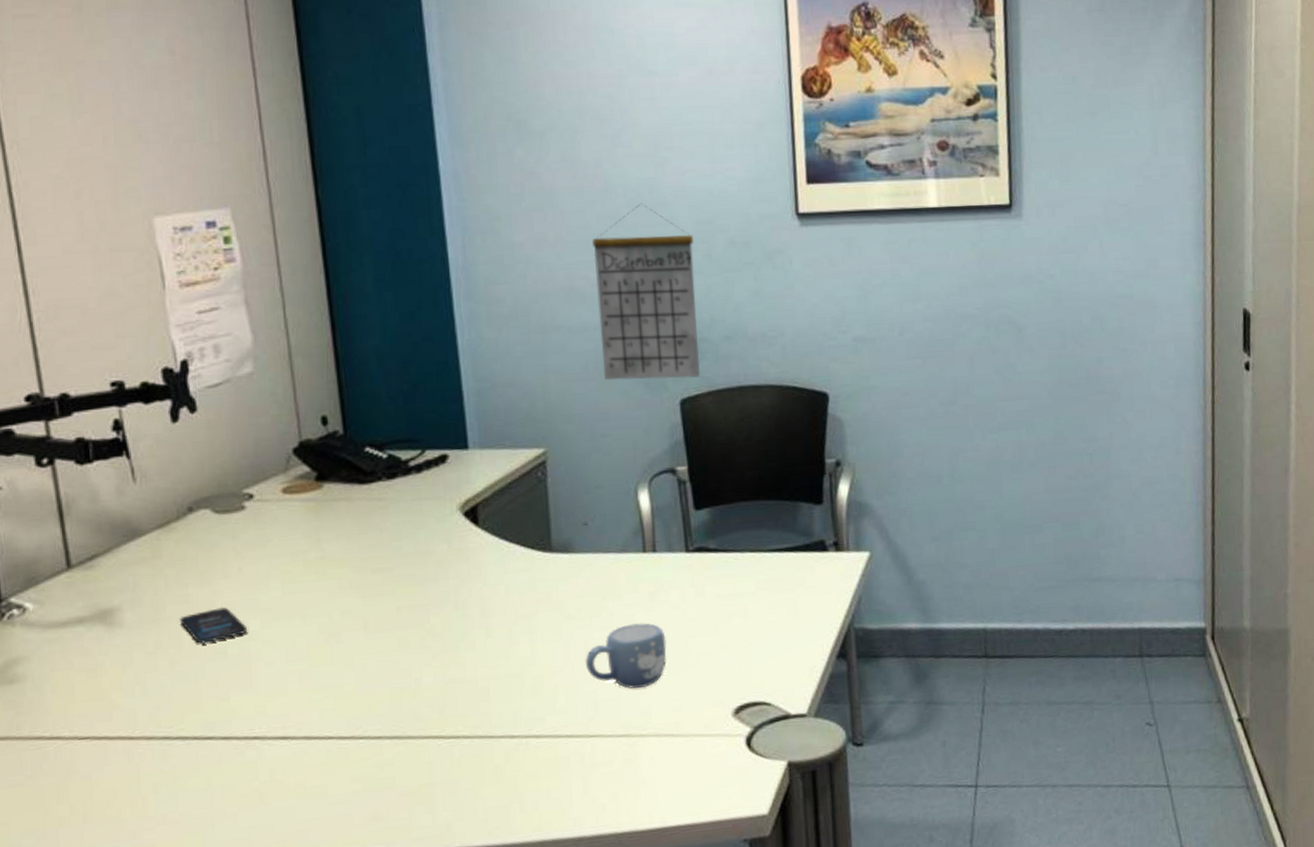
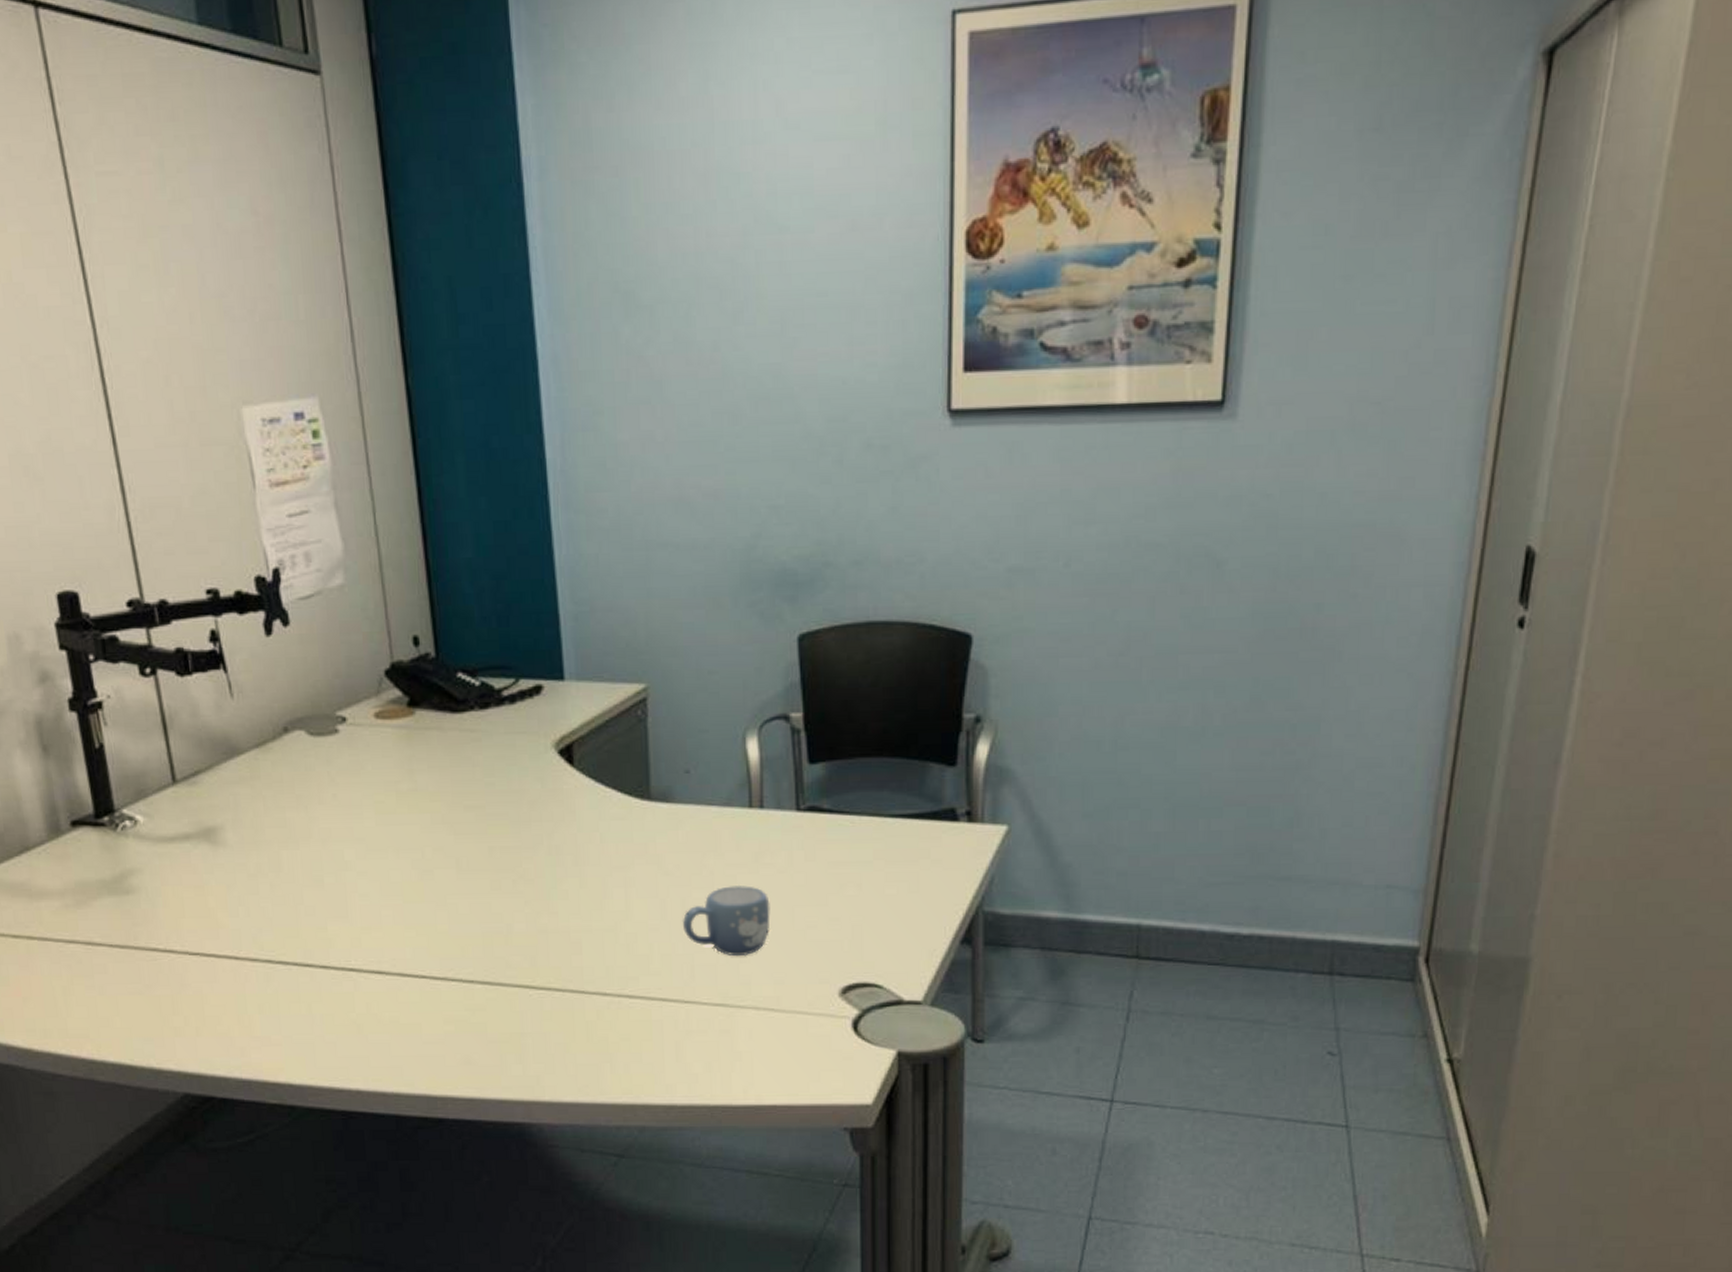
smartphone: present [180,606,248,644] -> none [278,833,343,870]
calendar: present [592,202,700,380] -> none [706,394,822,611]

